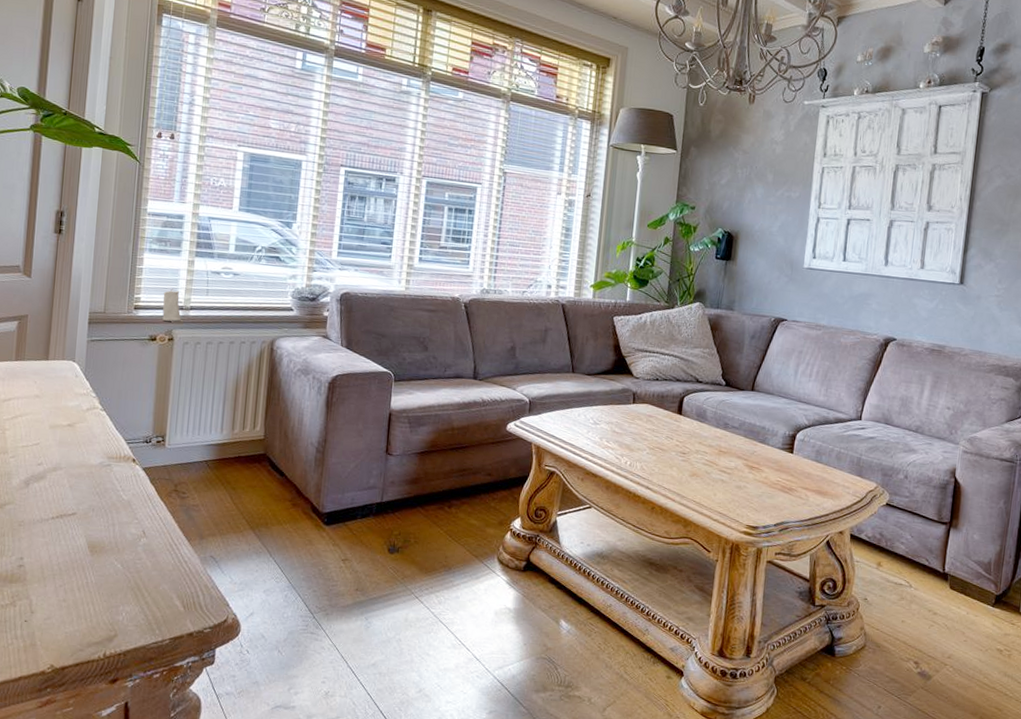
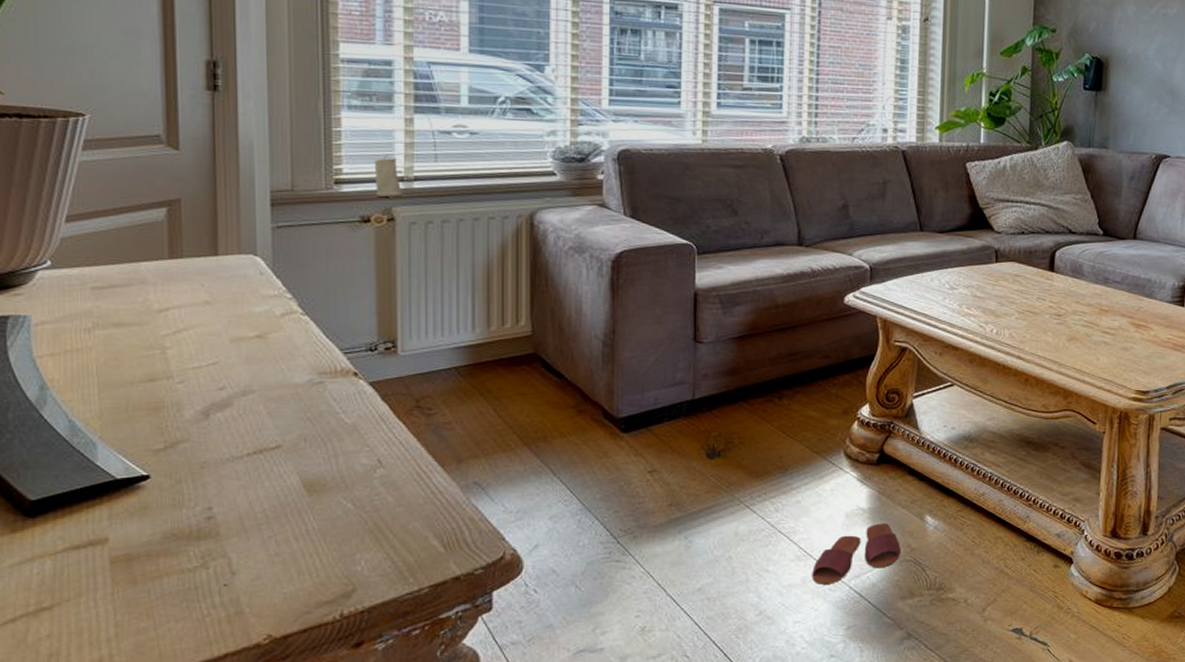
slippers: none [464,622,538,672] -> present [812,523,900,584]

